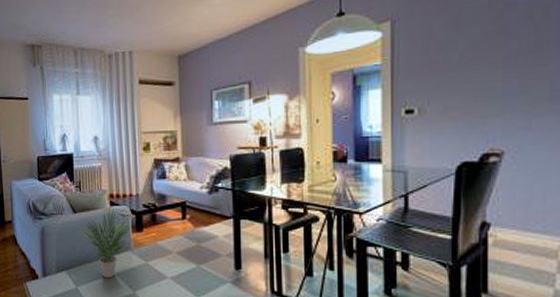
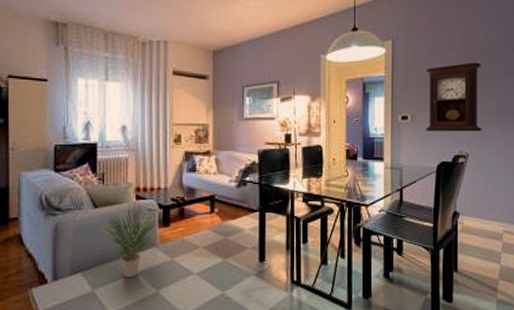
pendulum clock: none [440,35,525,126] -> present [426,62,482,132]

